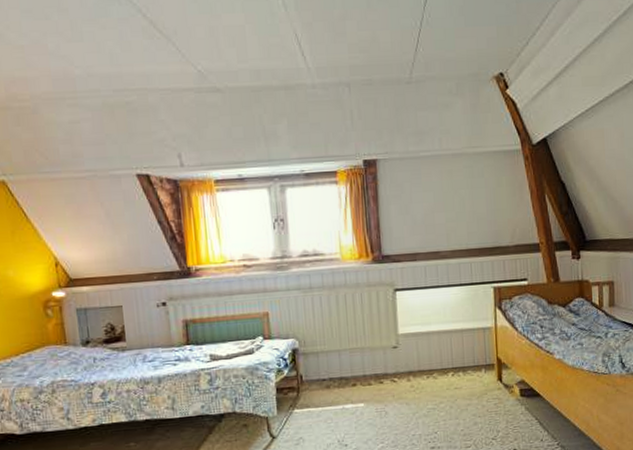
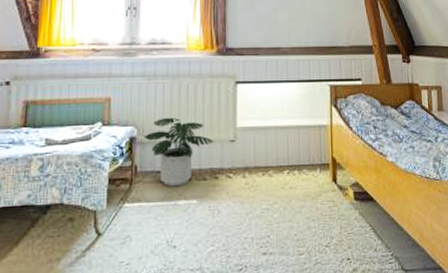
potted plant: none [305,328,377,393] -> present [144,117,214,187]

